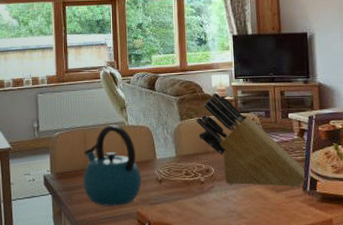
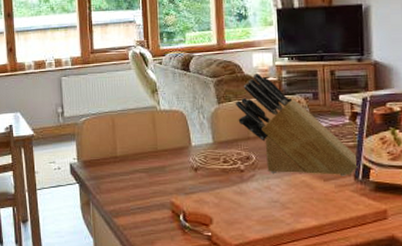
kettle: present [82,124,142,207] -> none [111,108,176,197]

